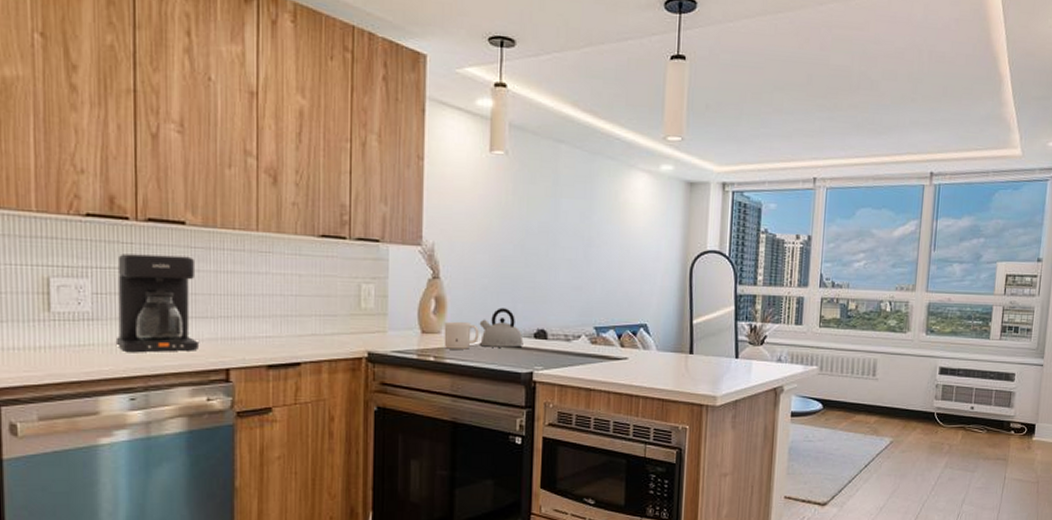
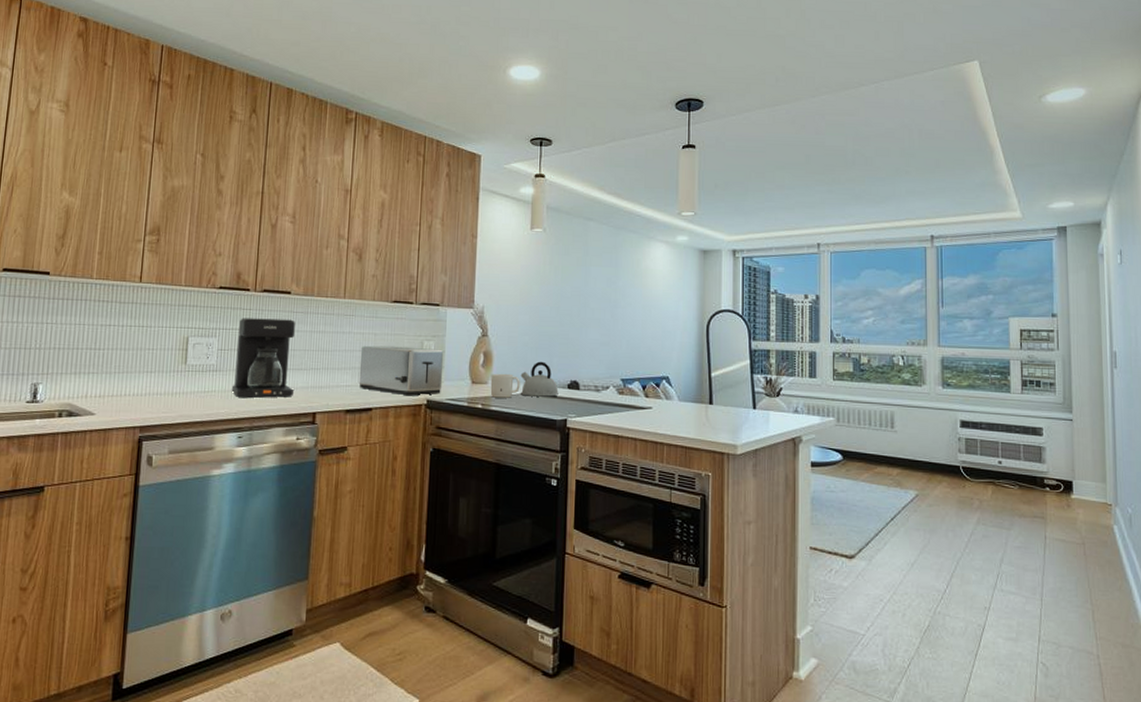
toaster: none [282,288,387,348] -> present [359,345,444,396]

